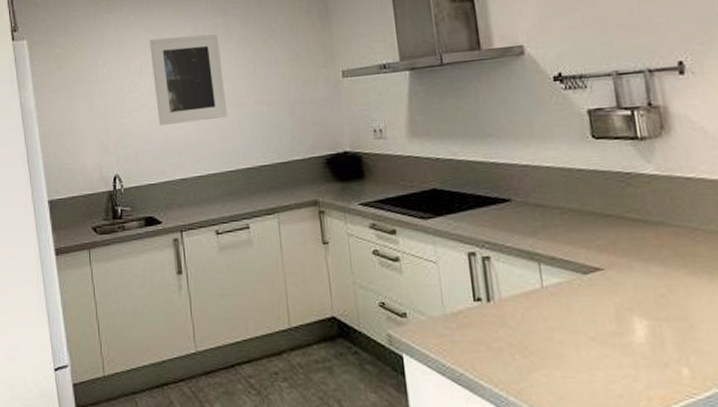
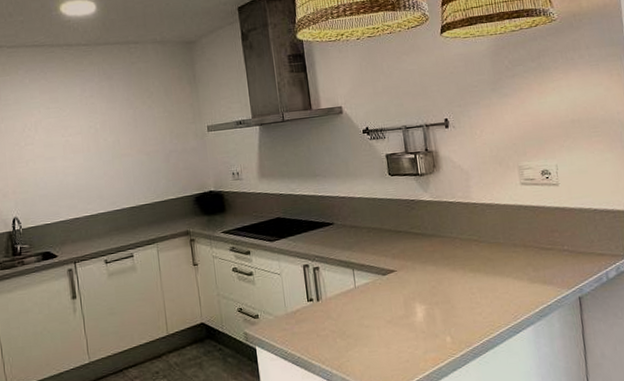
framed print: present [149,34,228,126] -> none [43,95,114,174]

